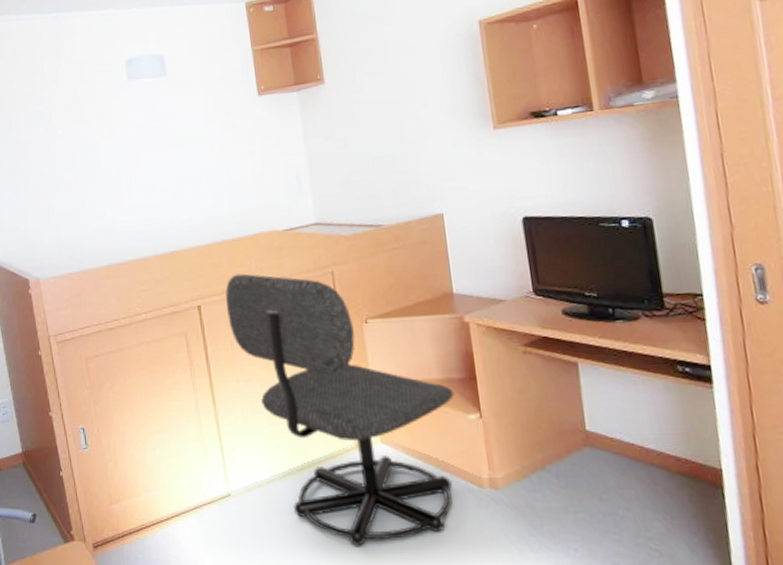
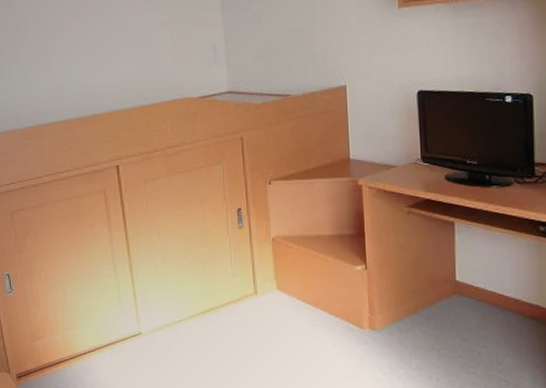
office chair: present [225,273,454,546] -> none [142,137,344,377]

